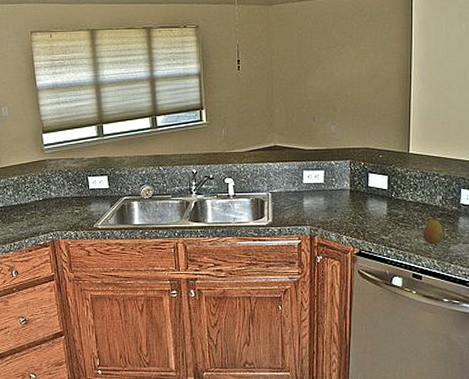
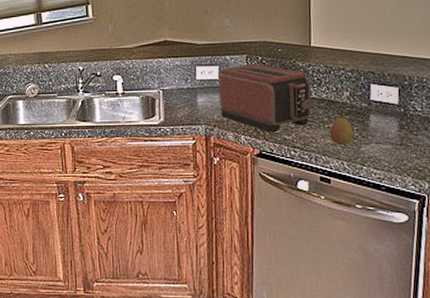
toaster: none [324,168,408,233] -> present [218,63,312,133]

